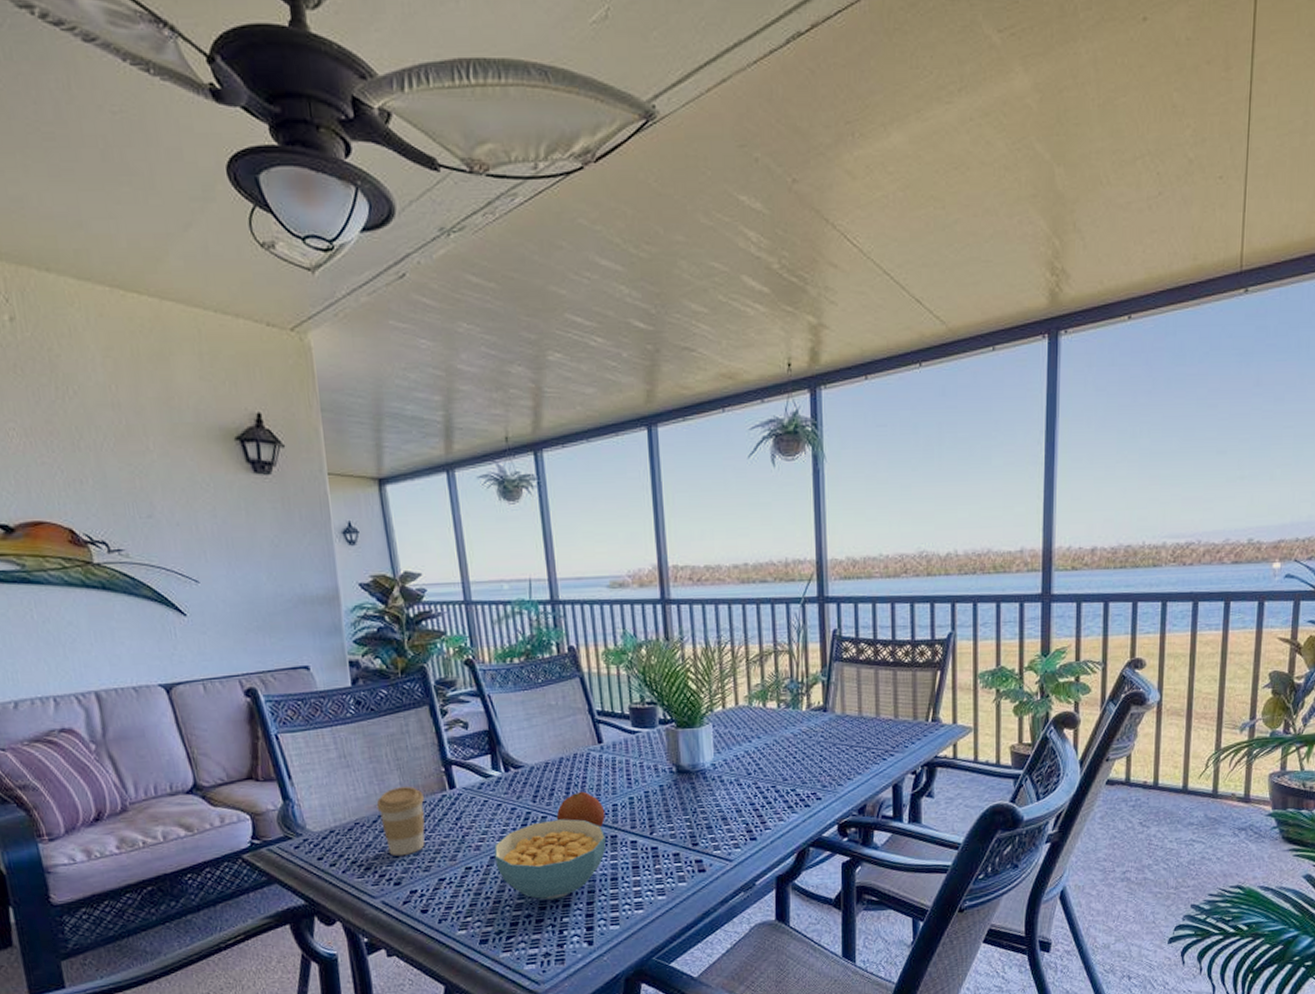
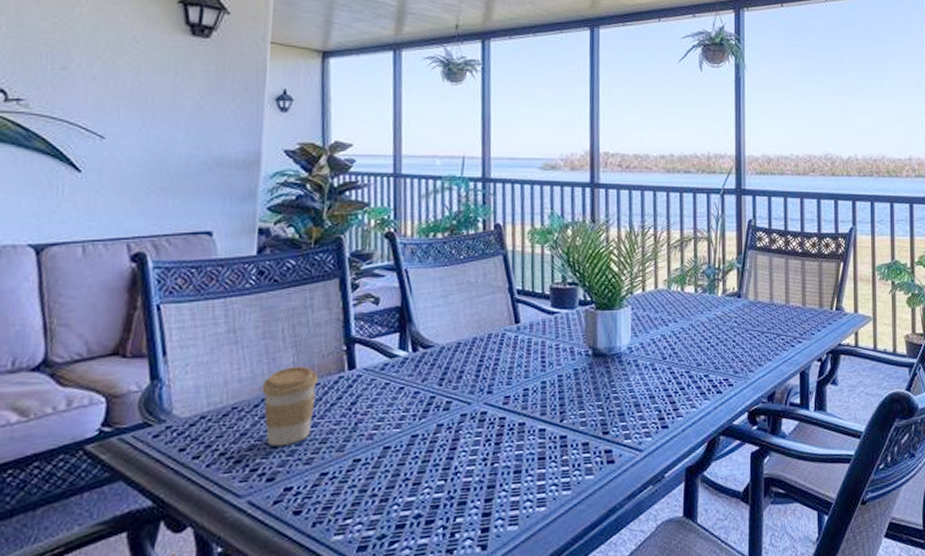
cereal bowl: present [494,819,606,901] -> none [387,404,513,498]
fruit: present [556,791,605,828] -> none [462,374,515,414]

